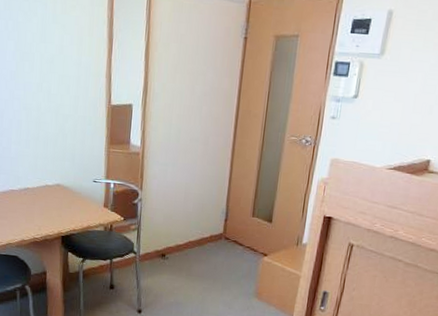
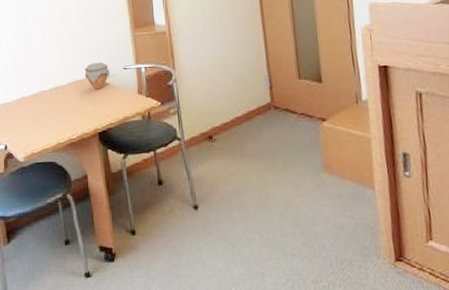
jar: none [55,171,80,197] -> present [84,62,110,90]

